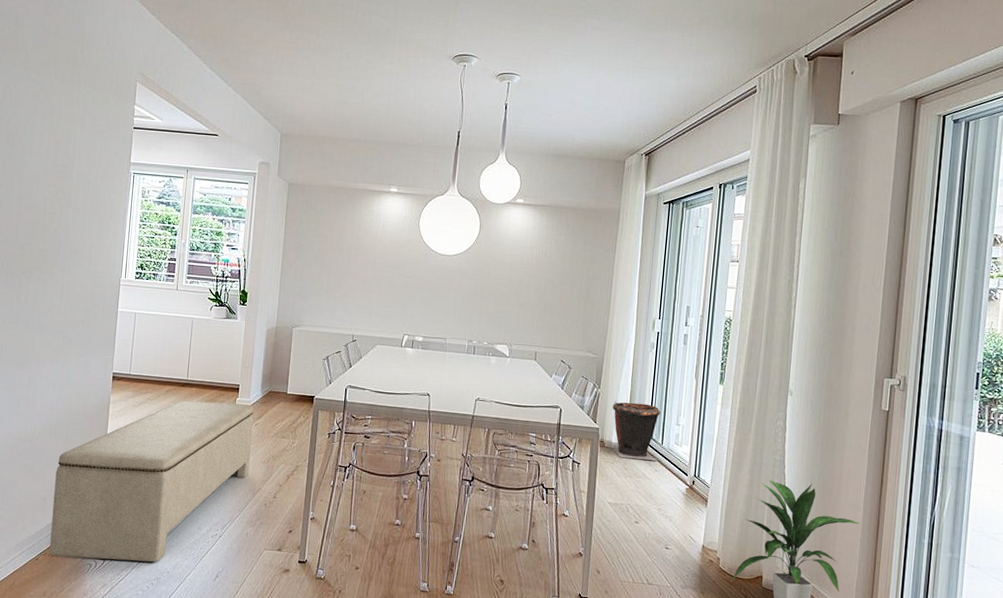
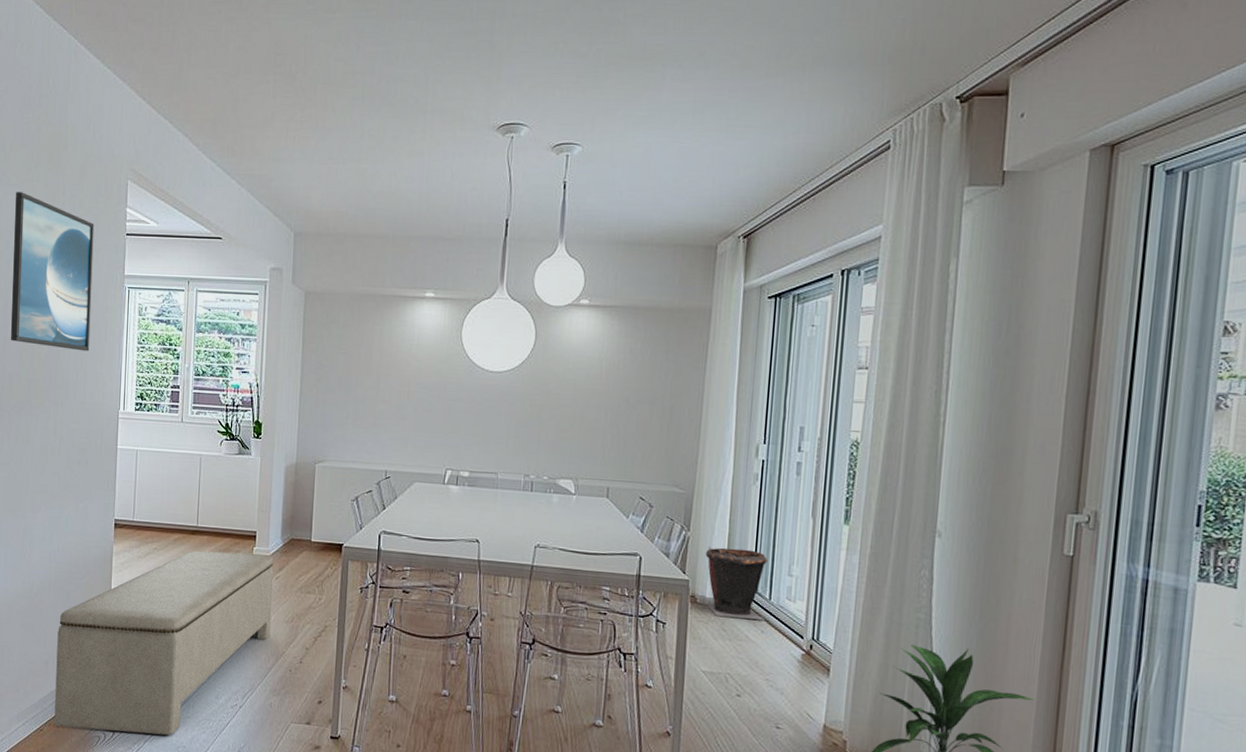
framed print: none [23,86,105,227] -> present [10,192,94,352]

